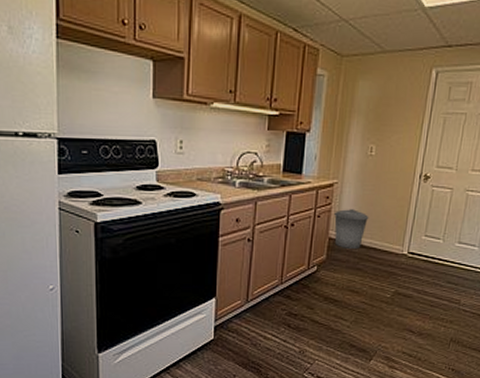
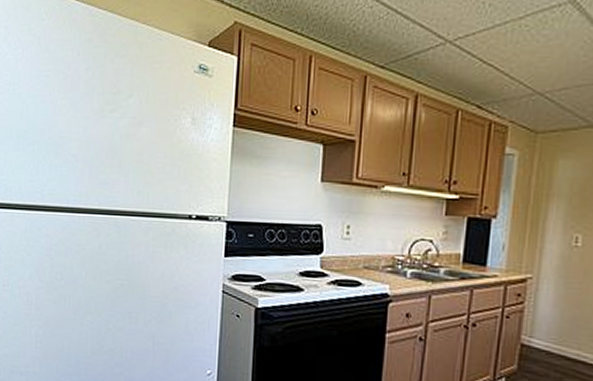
trash can: present [334,209,369,249] -> none [528,310,575,361]

